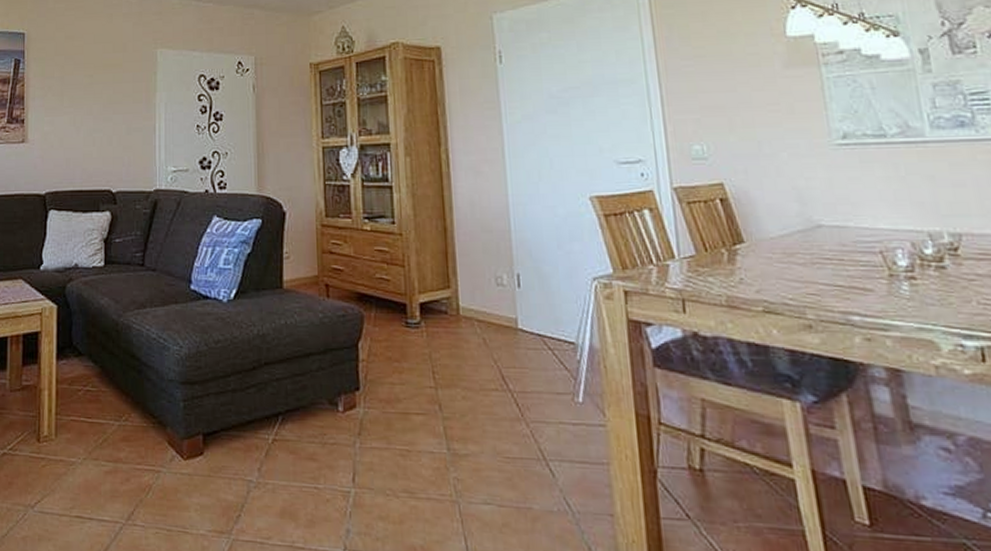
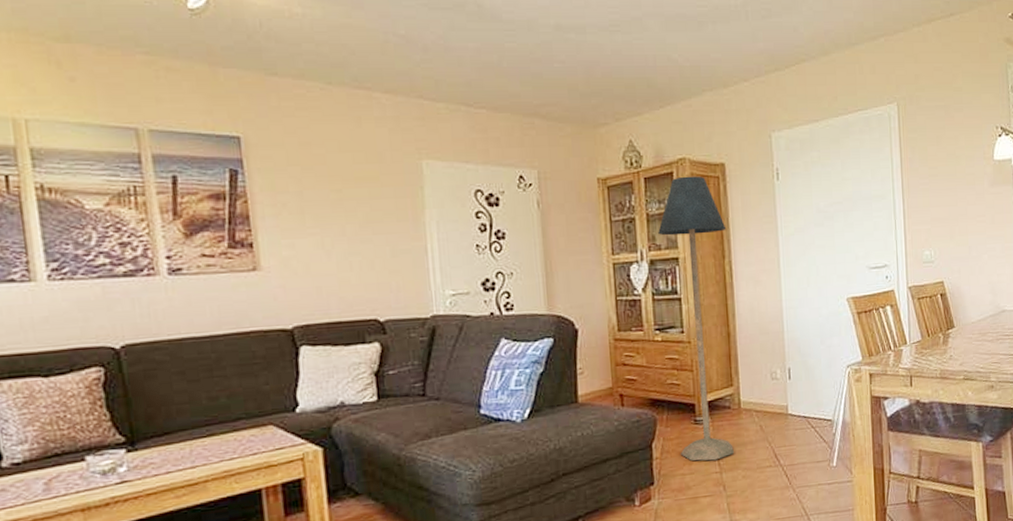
floor lamp: none [369,60,452,373] -> present [658,176,734,461]

